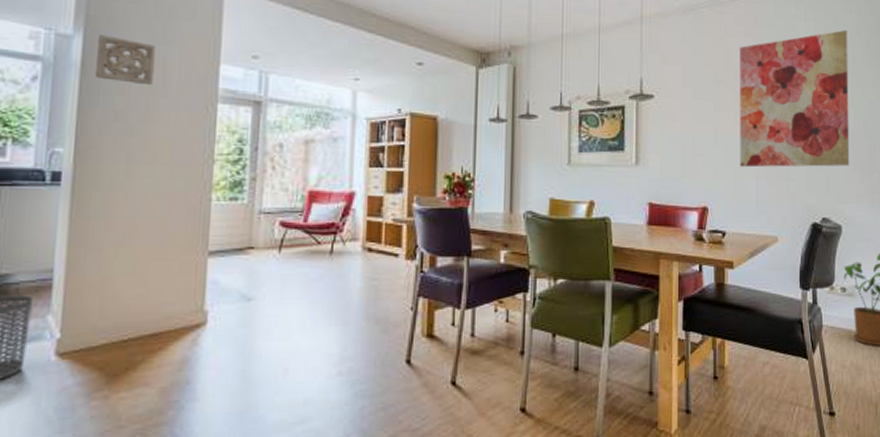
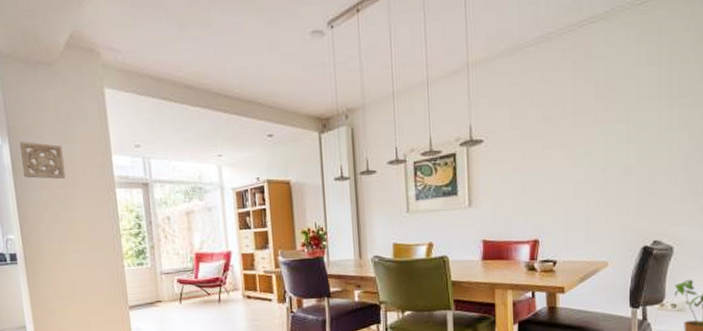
wall art: present [740,29,850,168] -> none [568,48,684,200]

